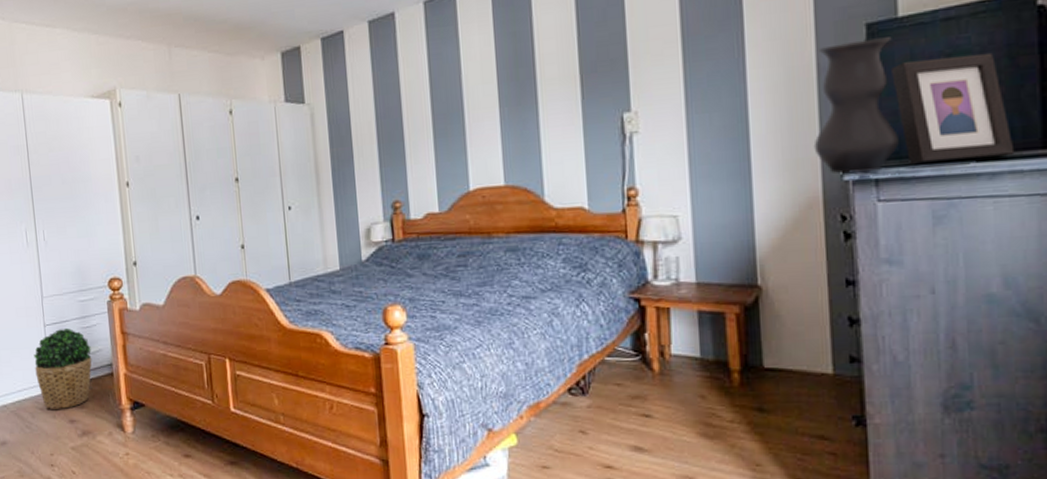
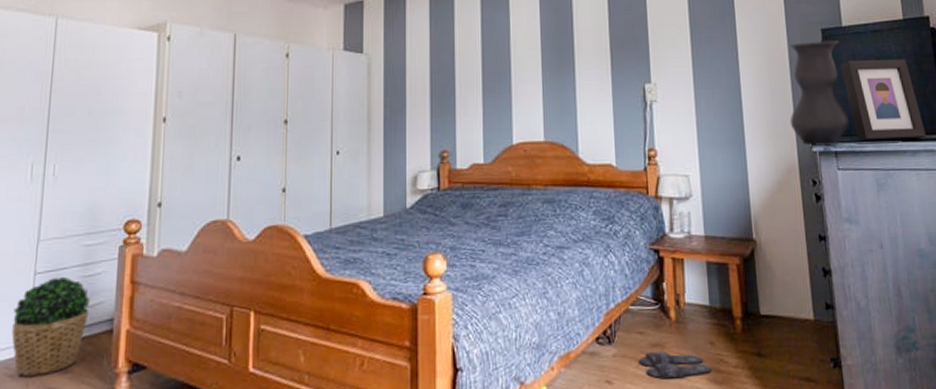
slippers: none [616,403,701,431] -> present [638,351,711,379]

